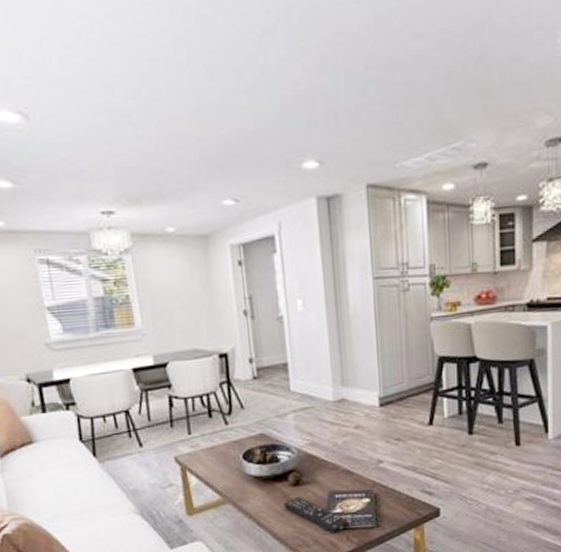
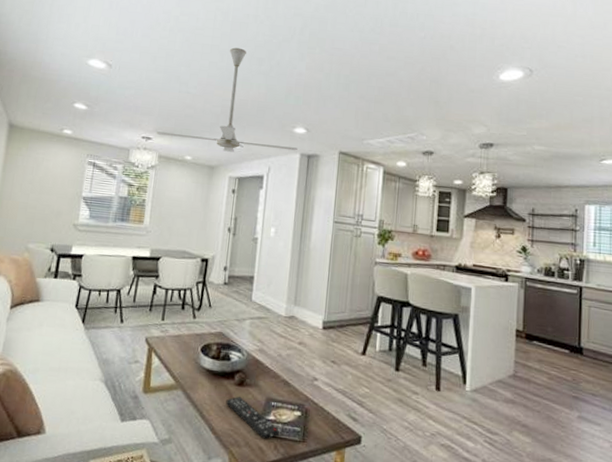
ceiling fan: none [119,56,312,212] -> present [156,47,298,152]

